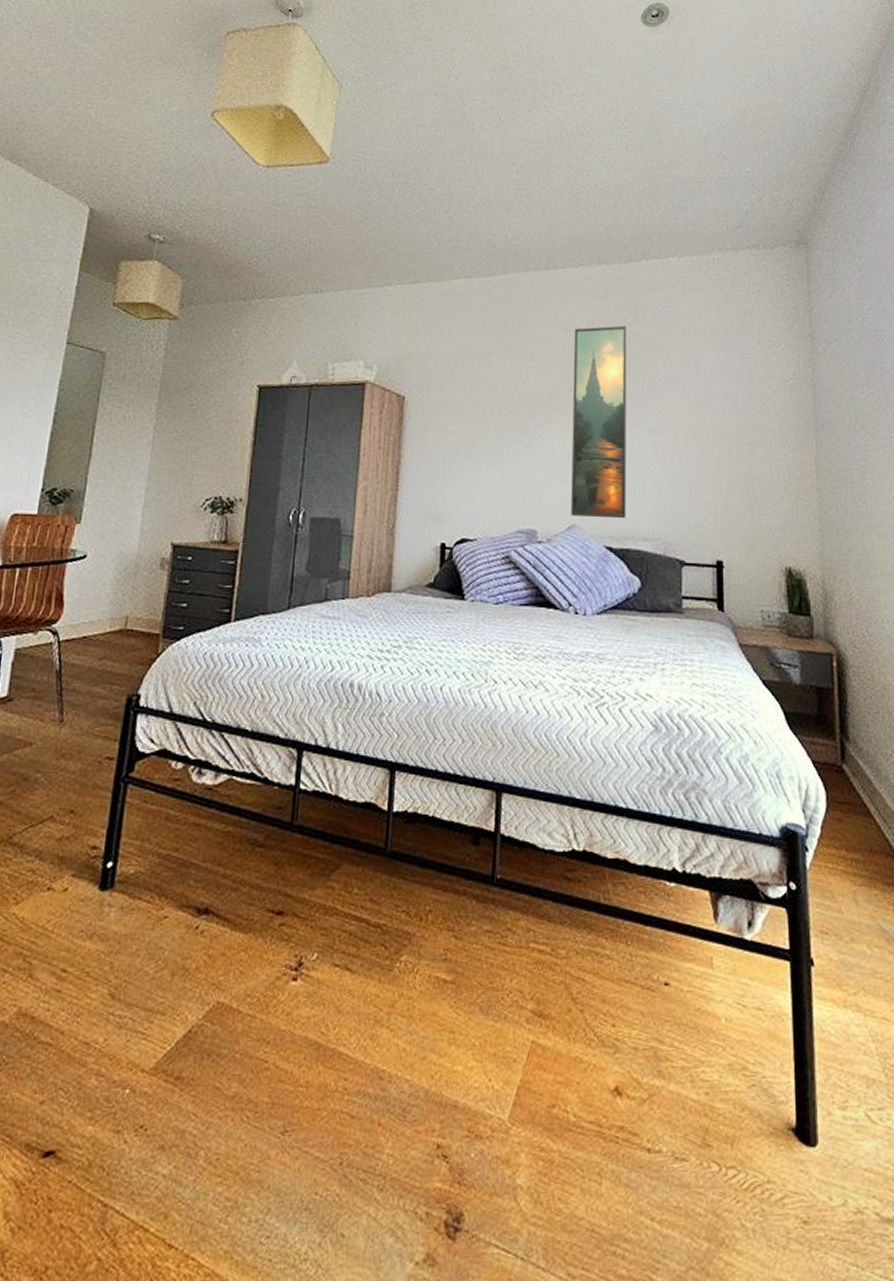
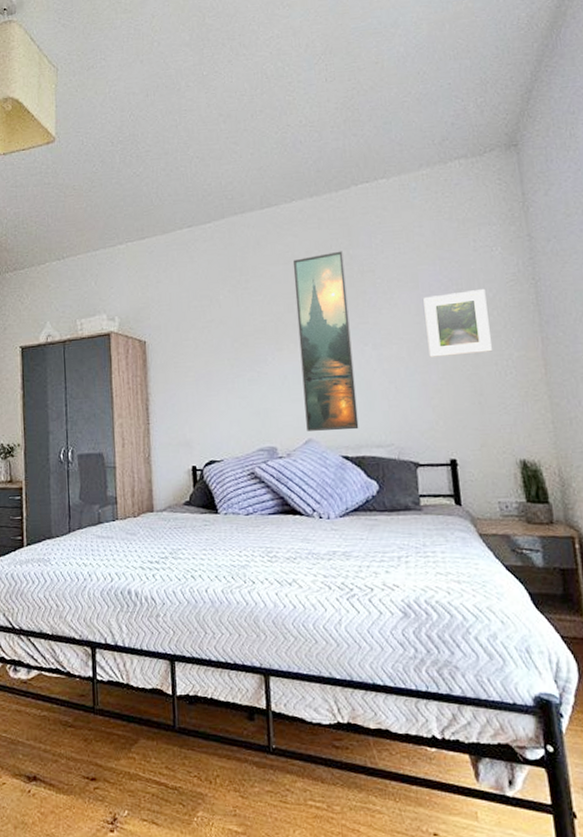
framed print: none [704,383,767,451] -> present [423,288,492,357]

